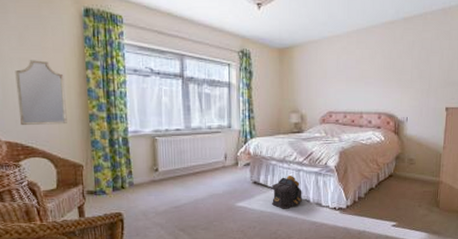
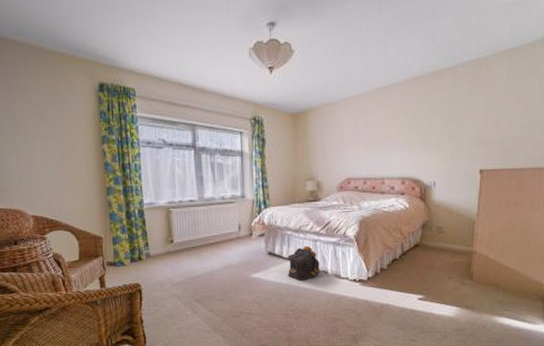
home mirror: present [15,60,67,125] -> none [38,136,87,199]

